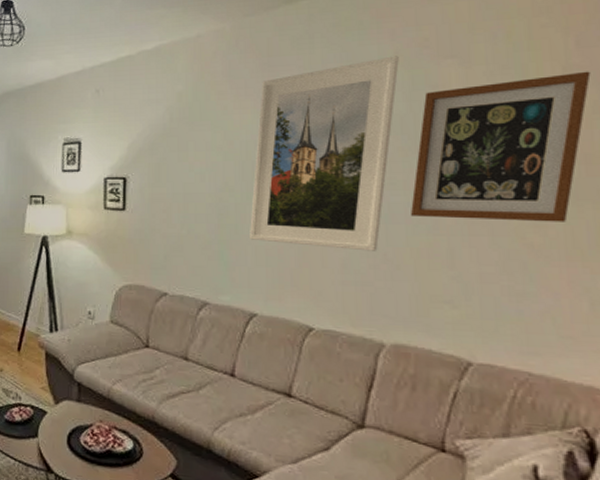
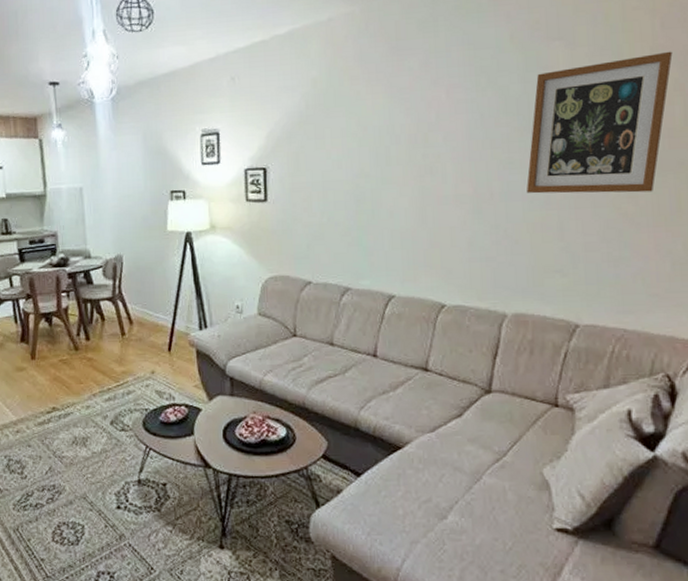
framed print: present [250,56,399,251] -> none [385,38,514,229]

